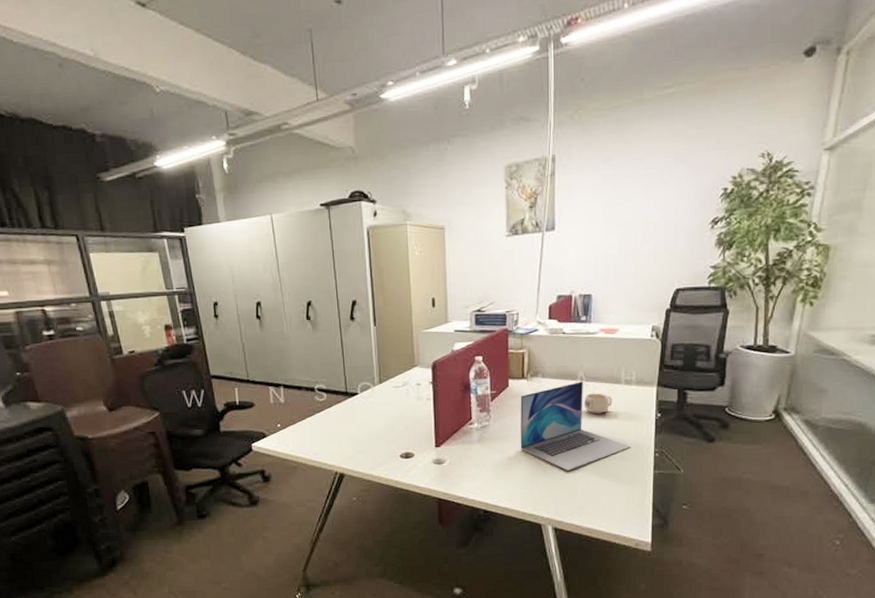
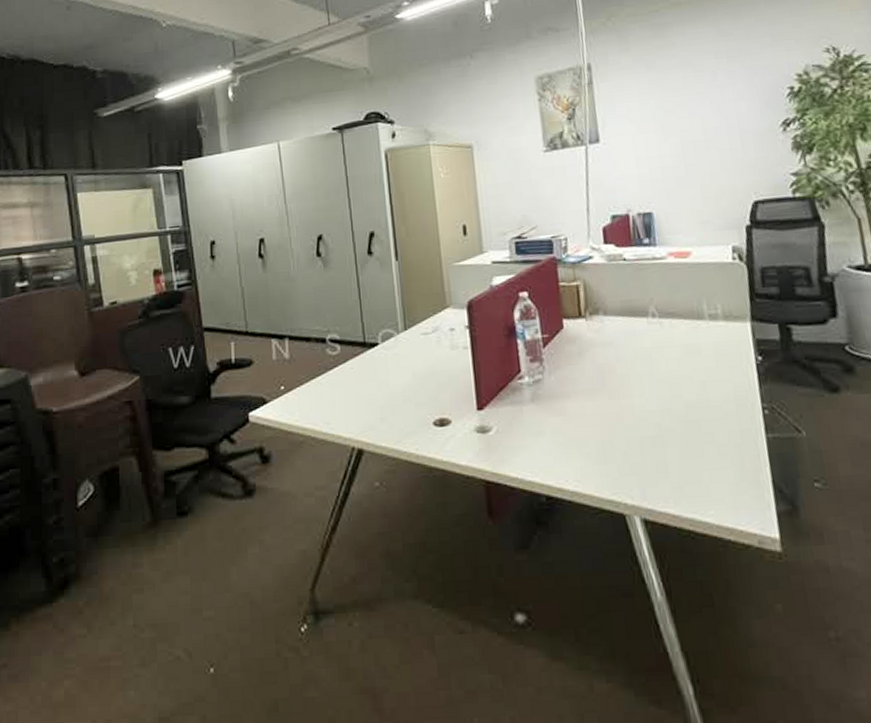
laptop: present [520,382,631,471] -> none [579,318,730,437]
mug: present [584,393,612,414] -> none [660,332,697,360]

